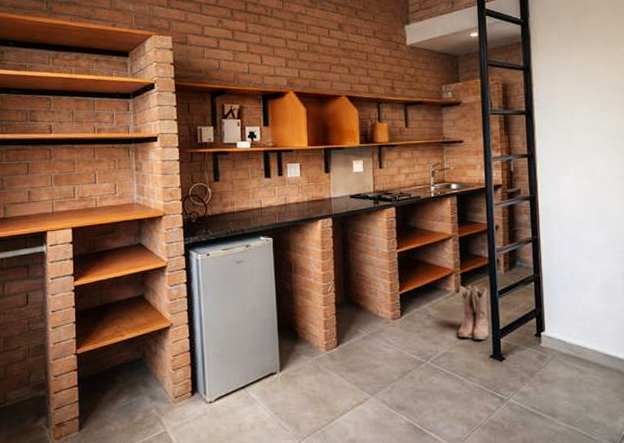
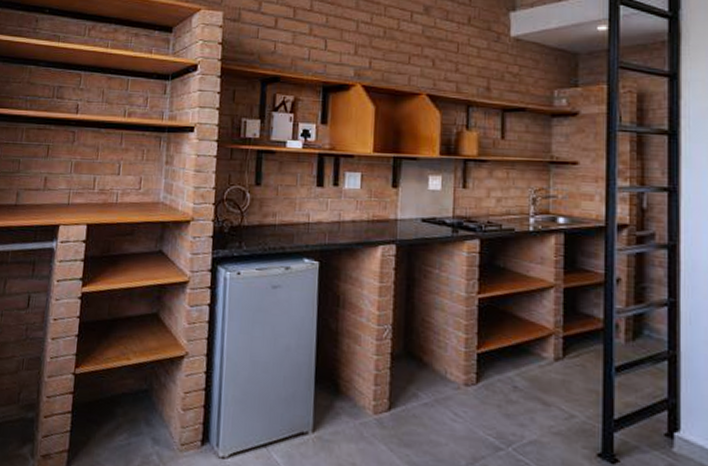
boots: present [457,285,489,341] -> none [553,352,600,431]

